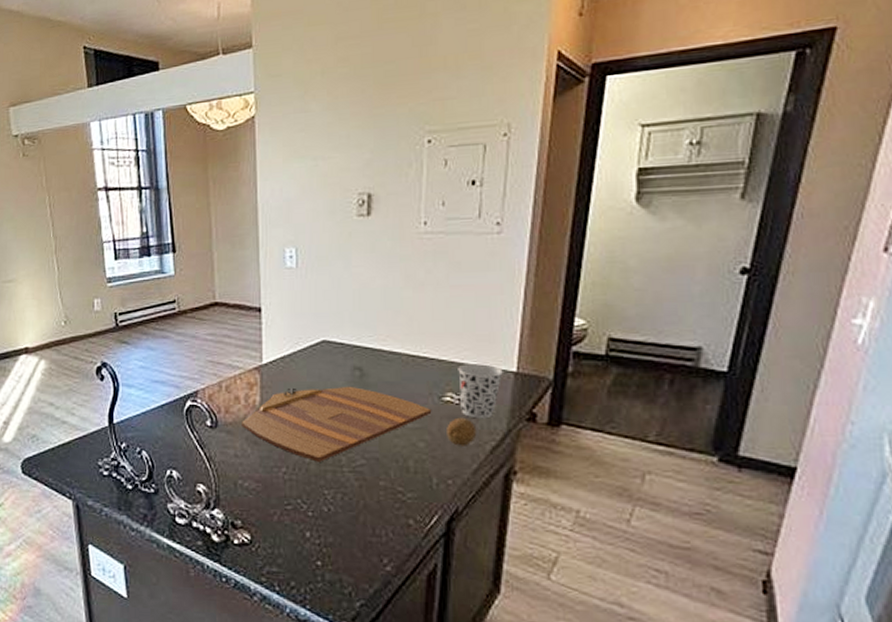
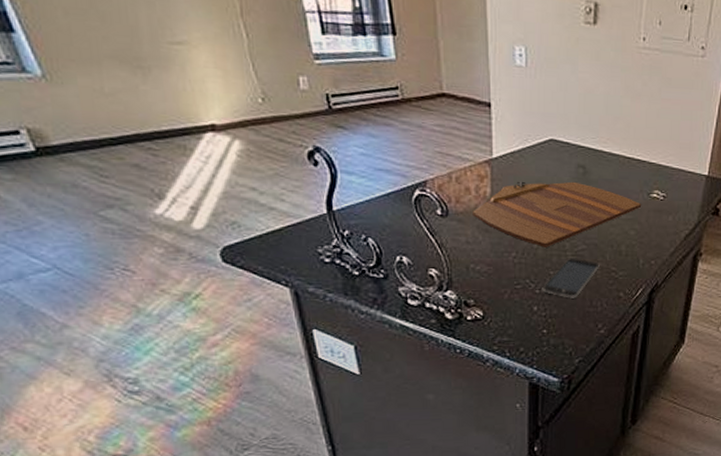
smartphone: none [315,474,382,524] -> present [542,258,600,298]
fruit: present [447,417,477,446] -> none [652,211,676,234]
cup: present [458,364,503,419] -> none [664,167,698,212]

